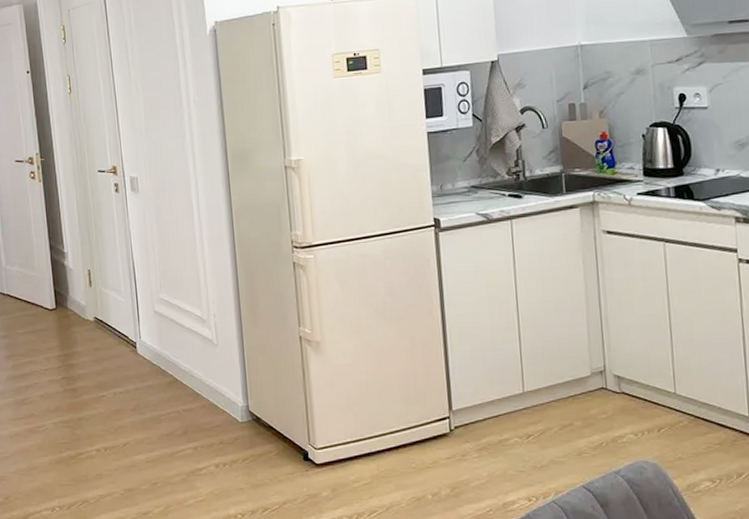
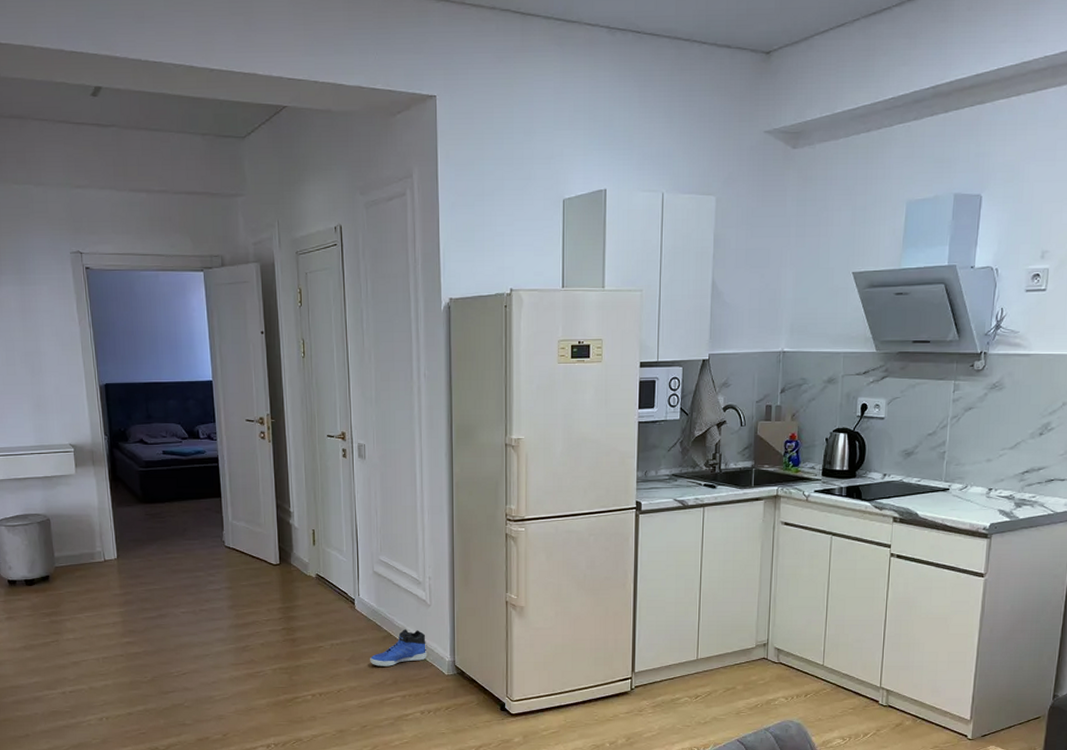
sneaker: none [156,373,218,416] -> present [370,629,427,666]

